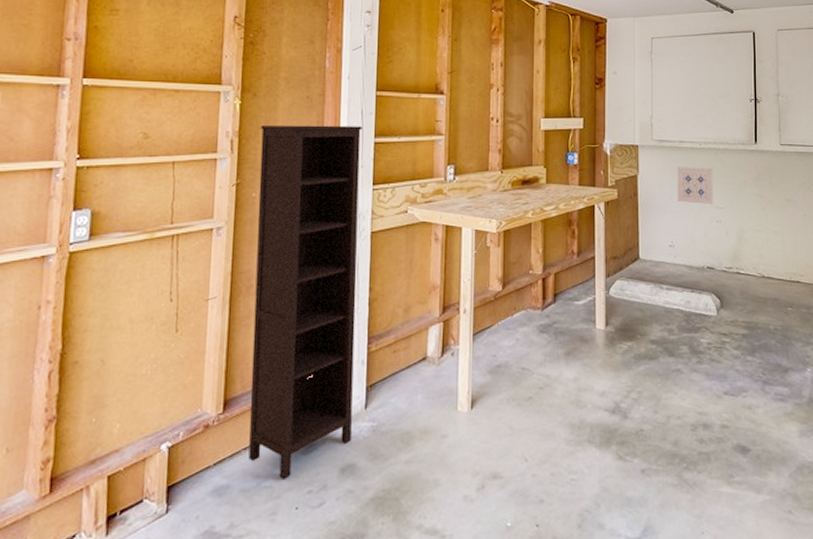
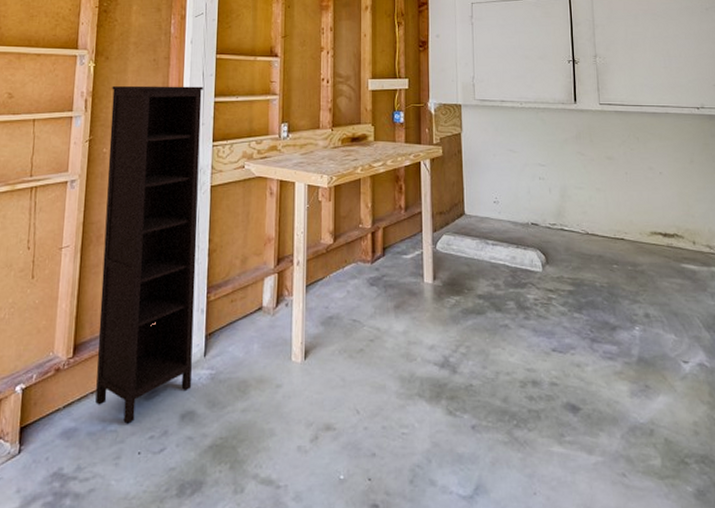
wall art: present [676,167,714,205] -> none [498,125,536,163]

